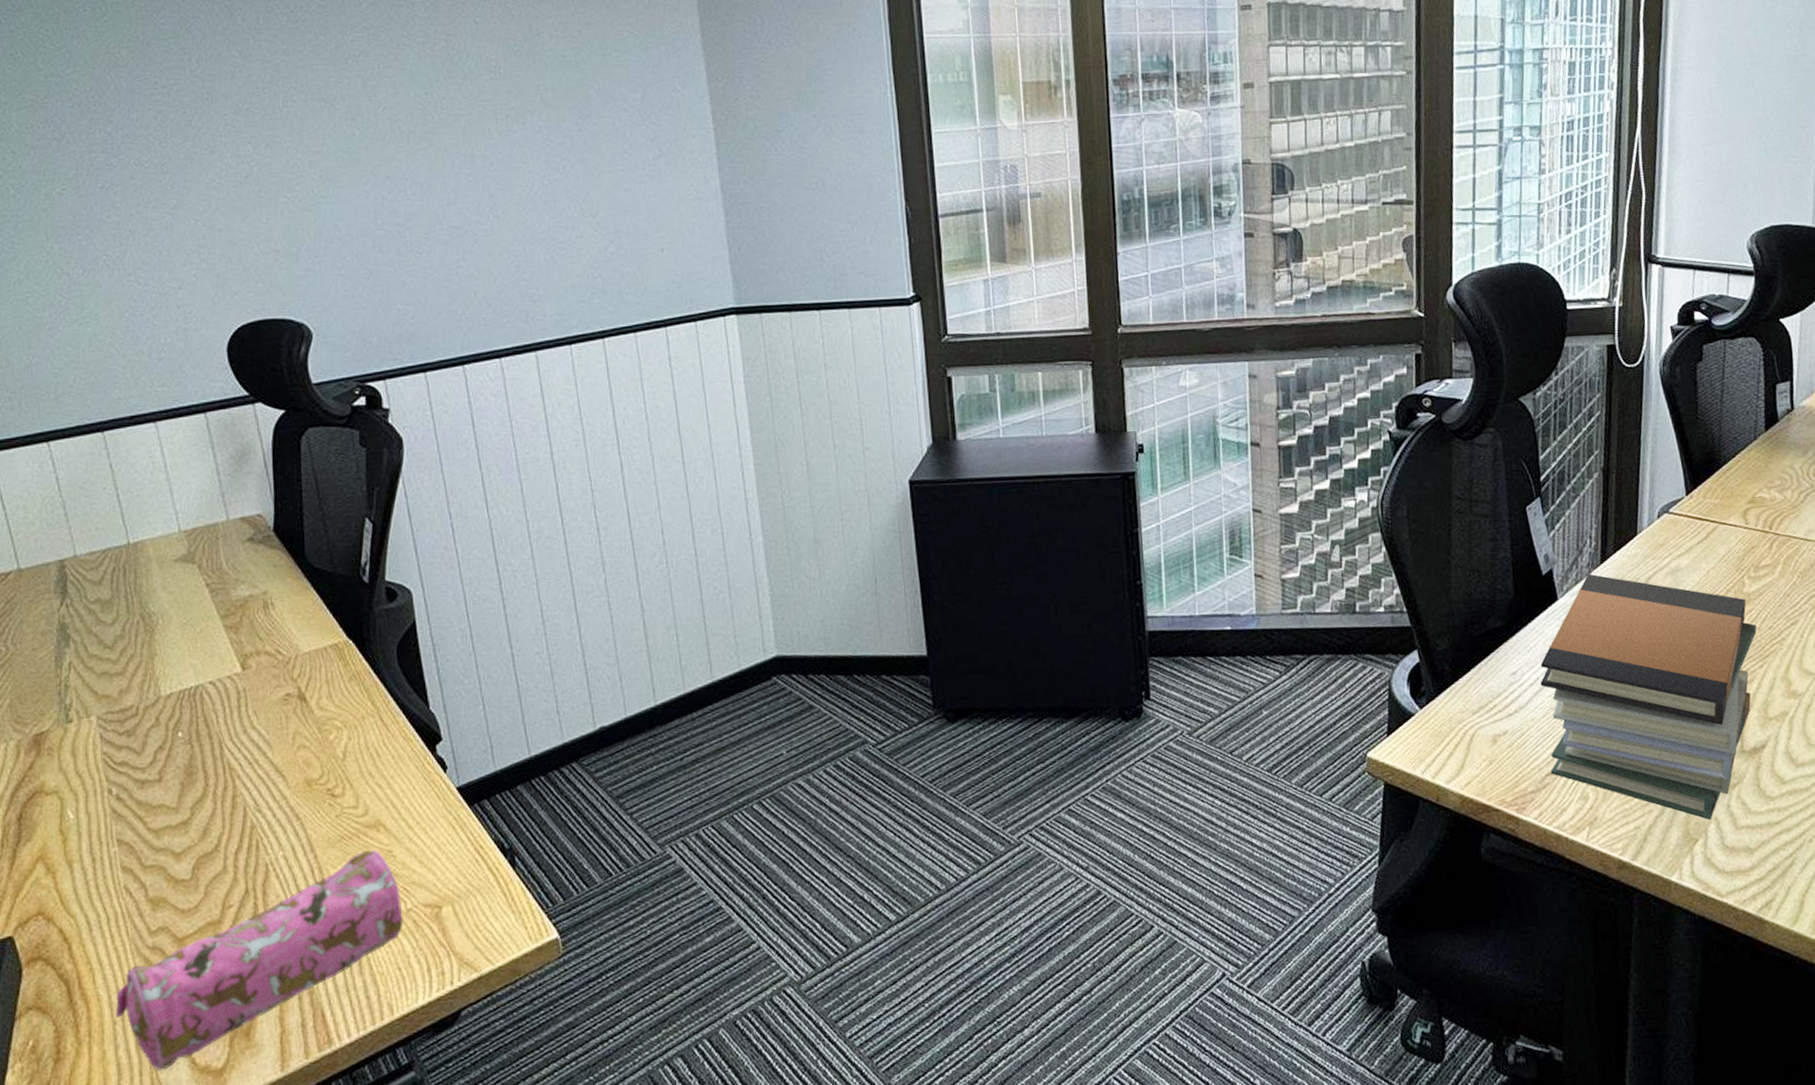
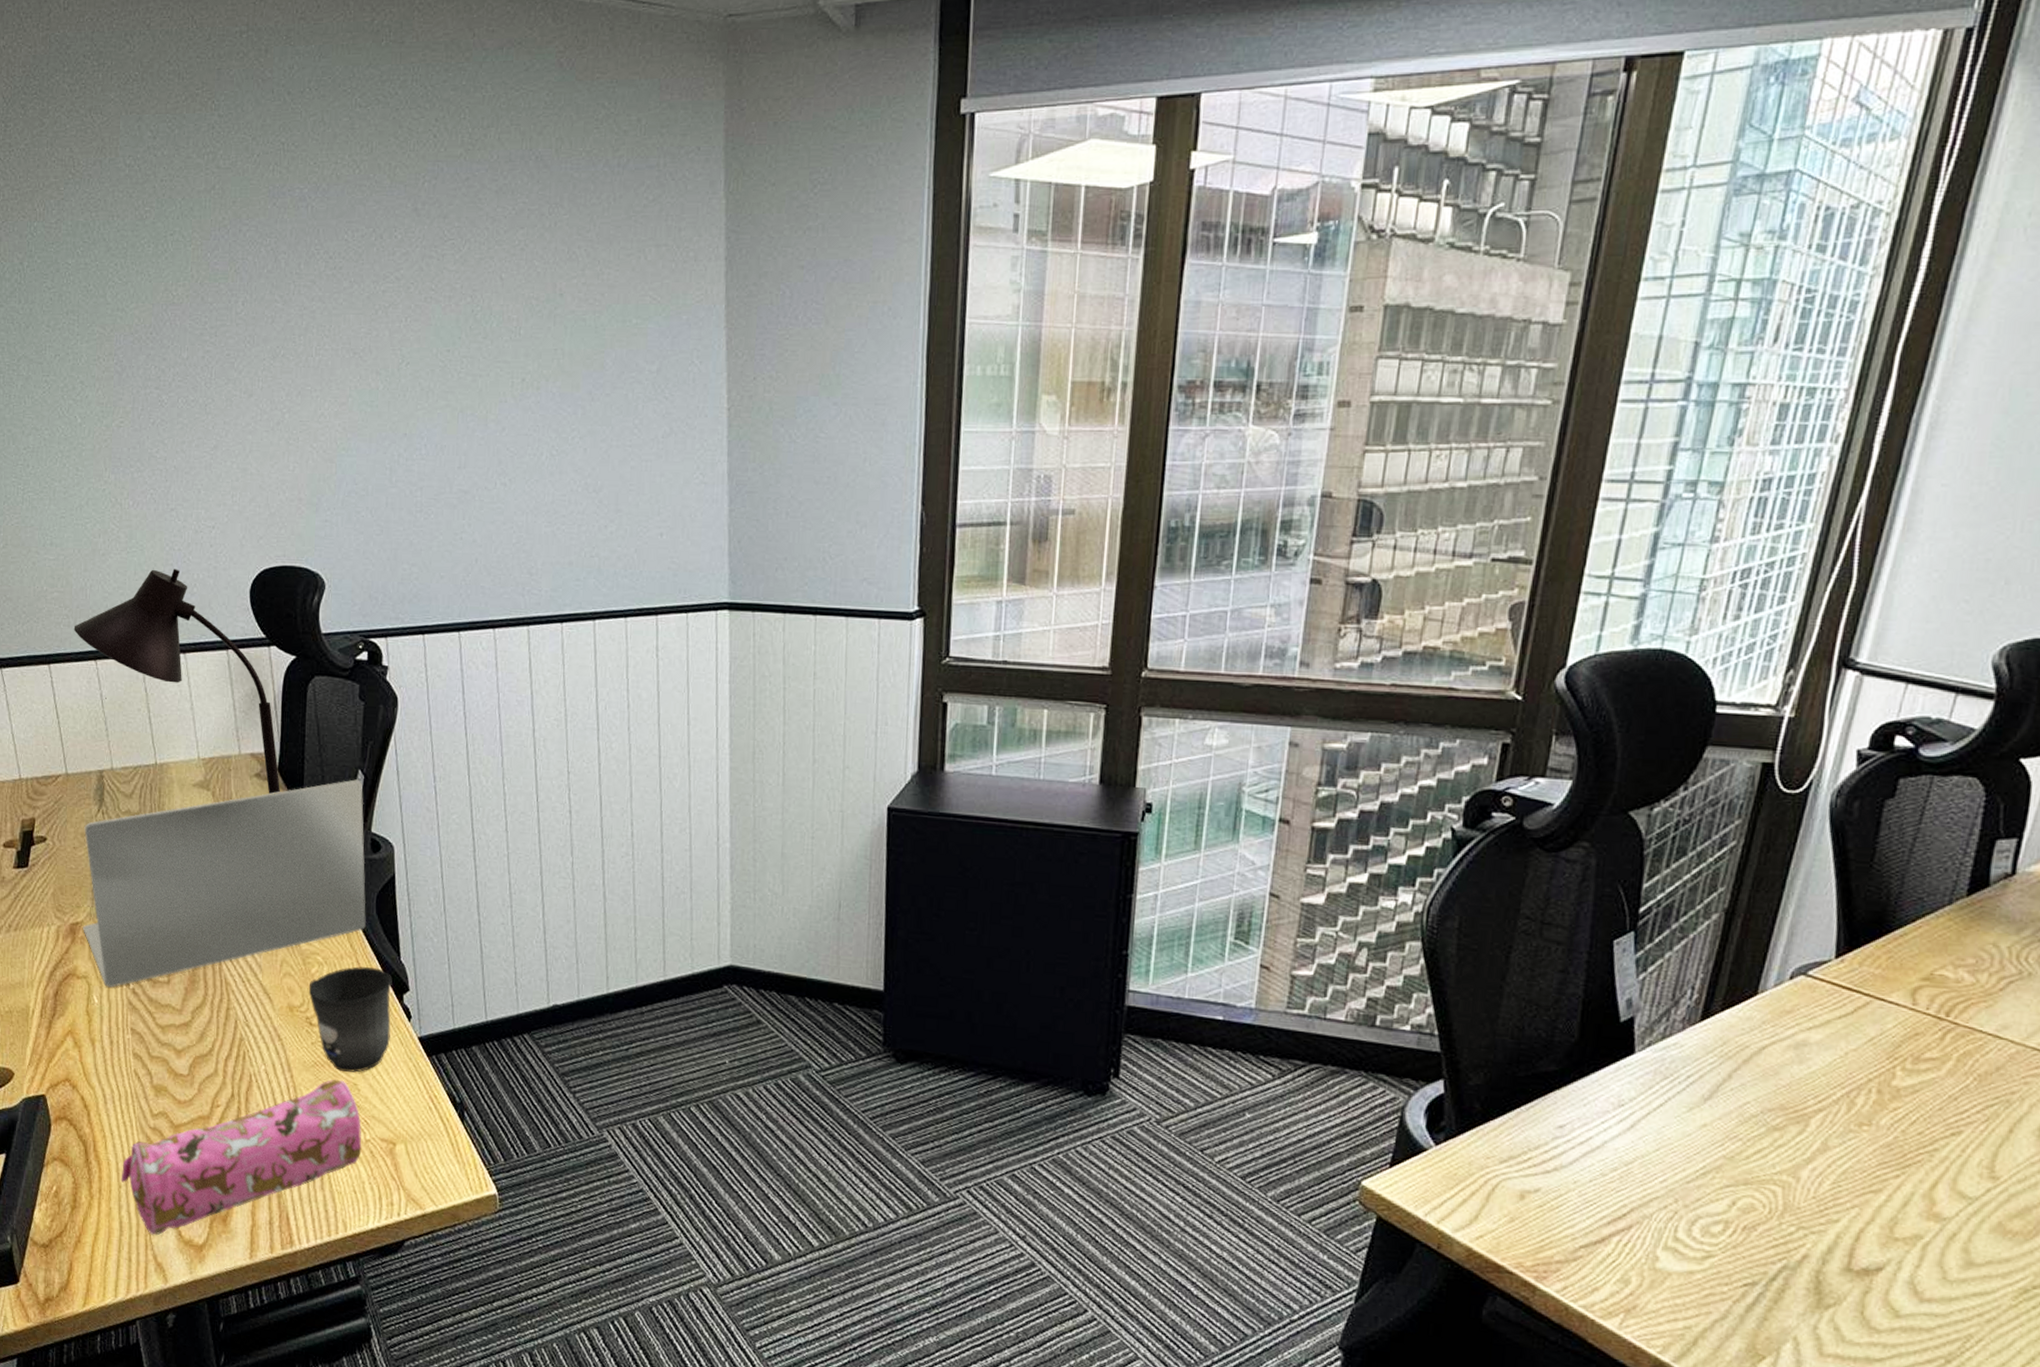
desk lamp: none [18,335,279,558] -> present [73,569,281,795]
laptop: none [45,528,387,799] -> present [83,779,366,988]
mug: none [327,722,425,840] -> present [308,966,393,1073]
book stack: present [1540,573,1757,820] -> none [1586,1030,1902,1338]

